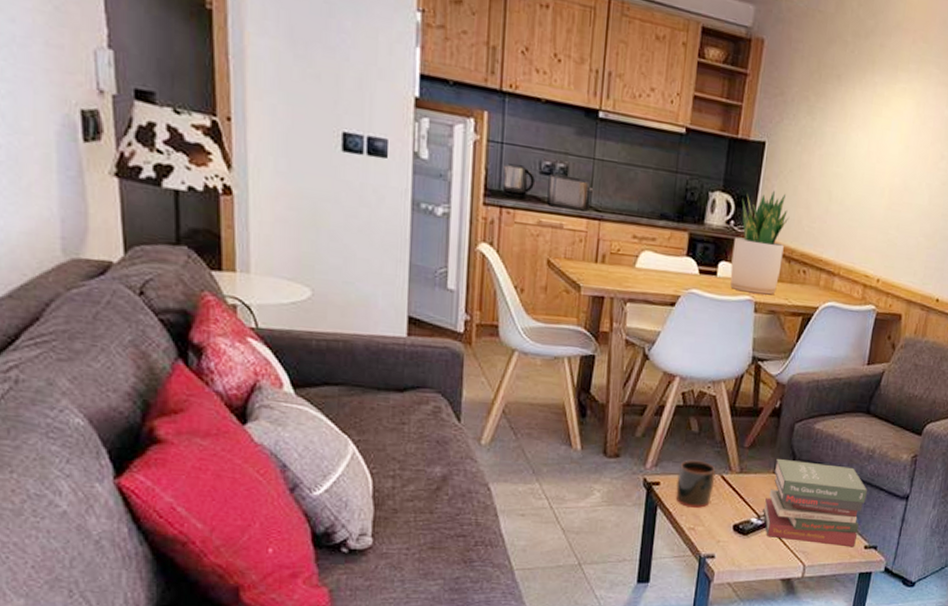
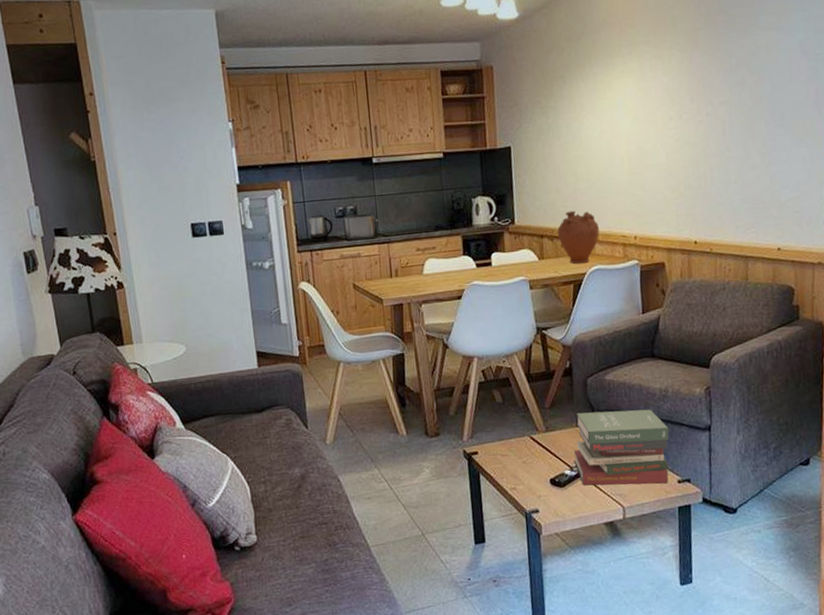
mug: present [675,460,716,508] -> none [491,426,526,470]
planter: present [730,190,790,295] -> none [500,184,546,274]
vase: none [796,233,843,297] -> present [557,210,600,264]

